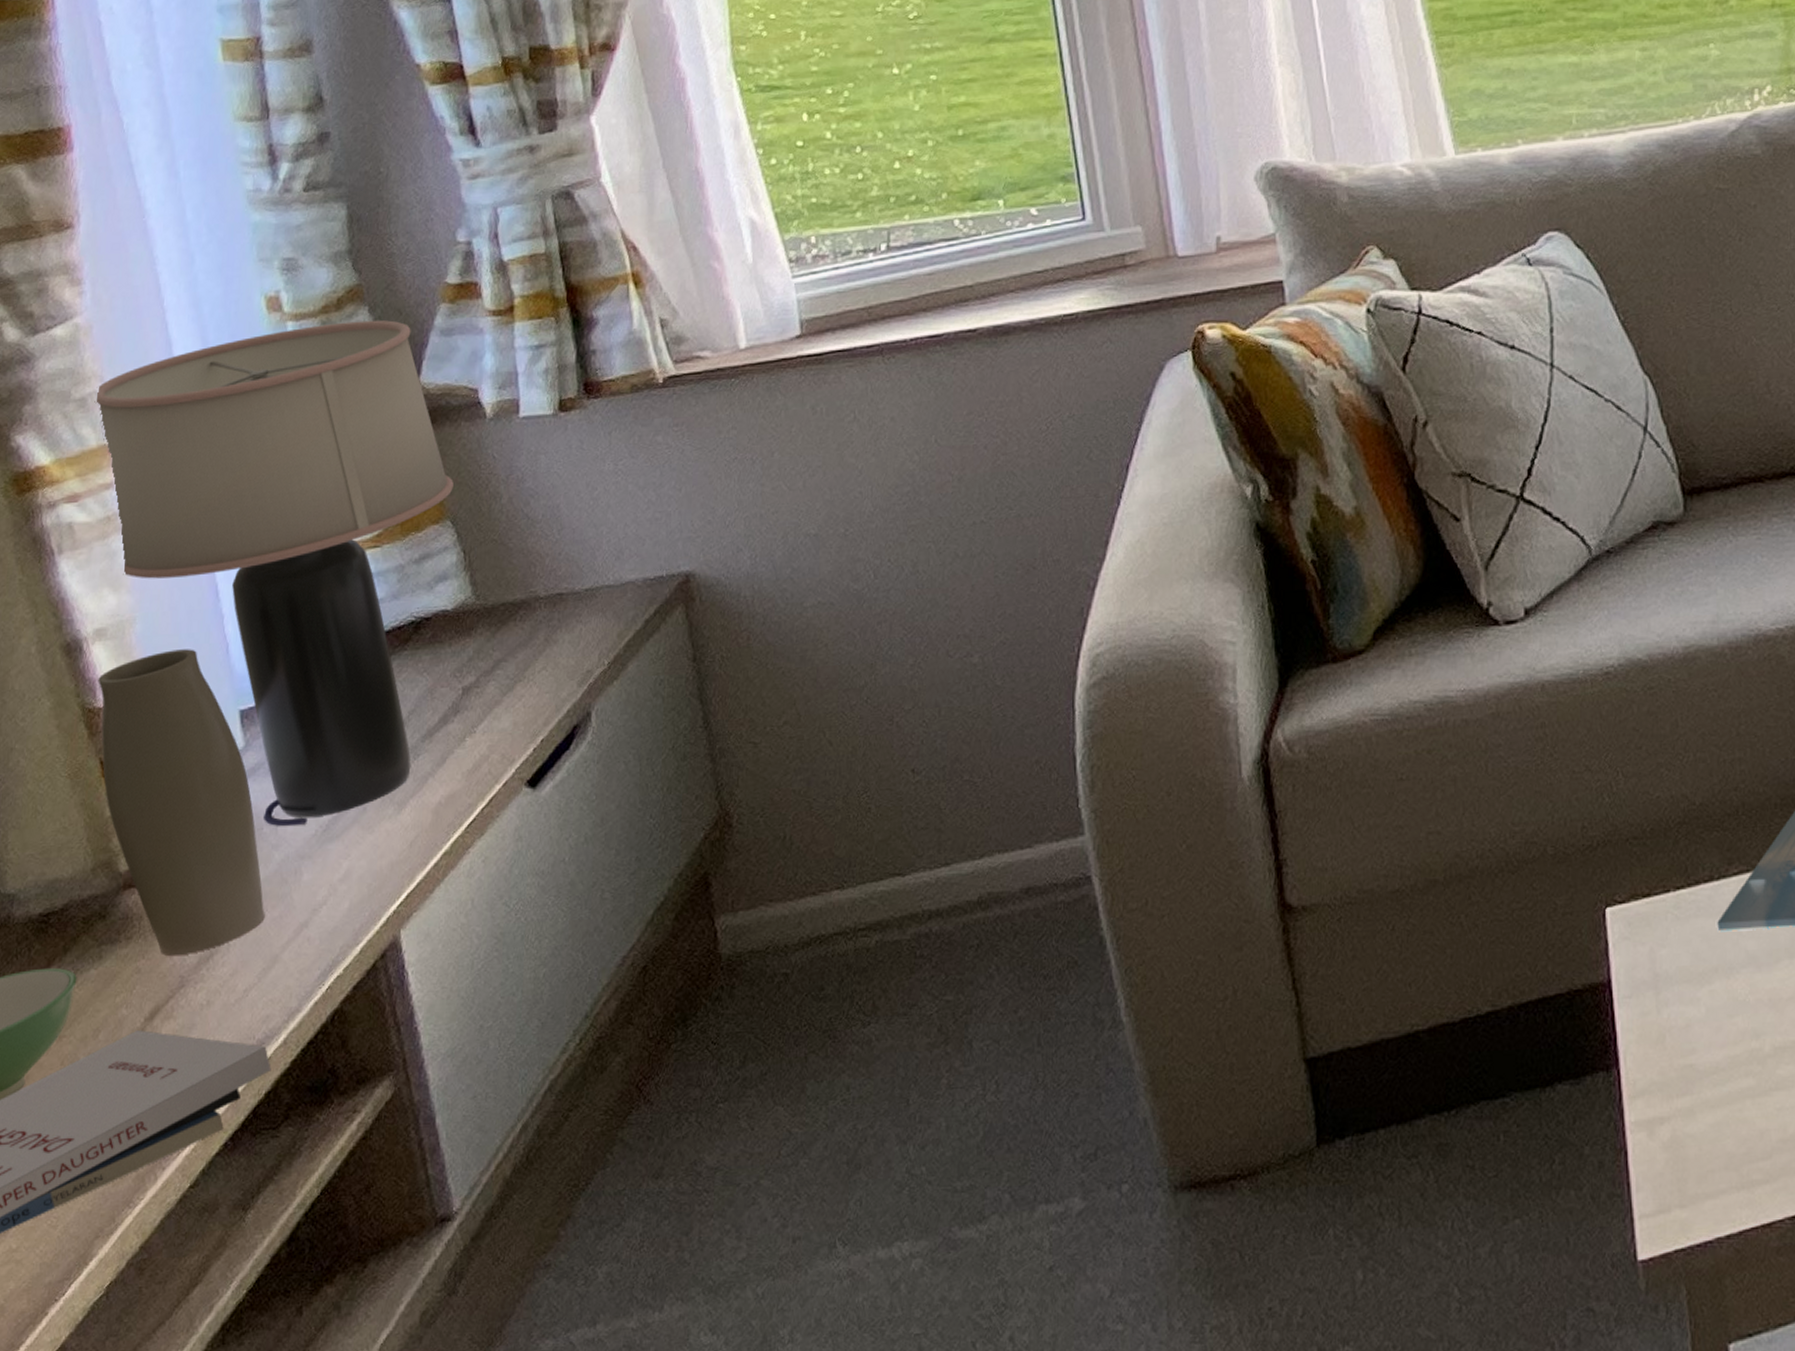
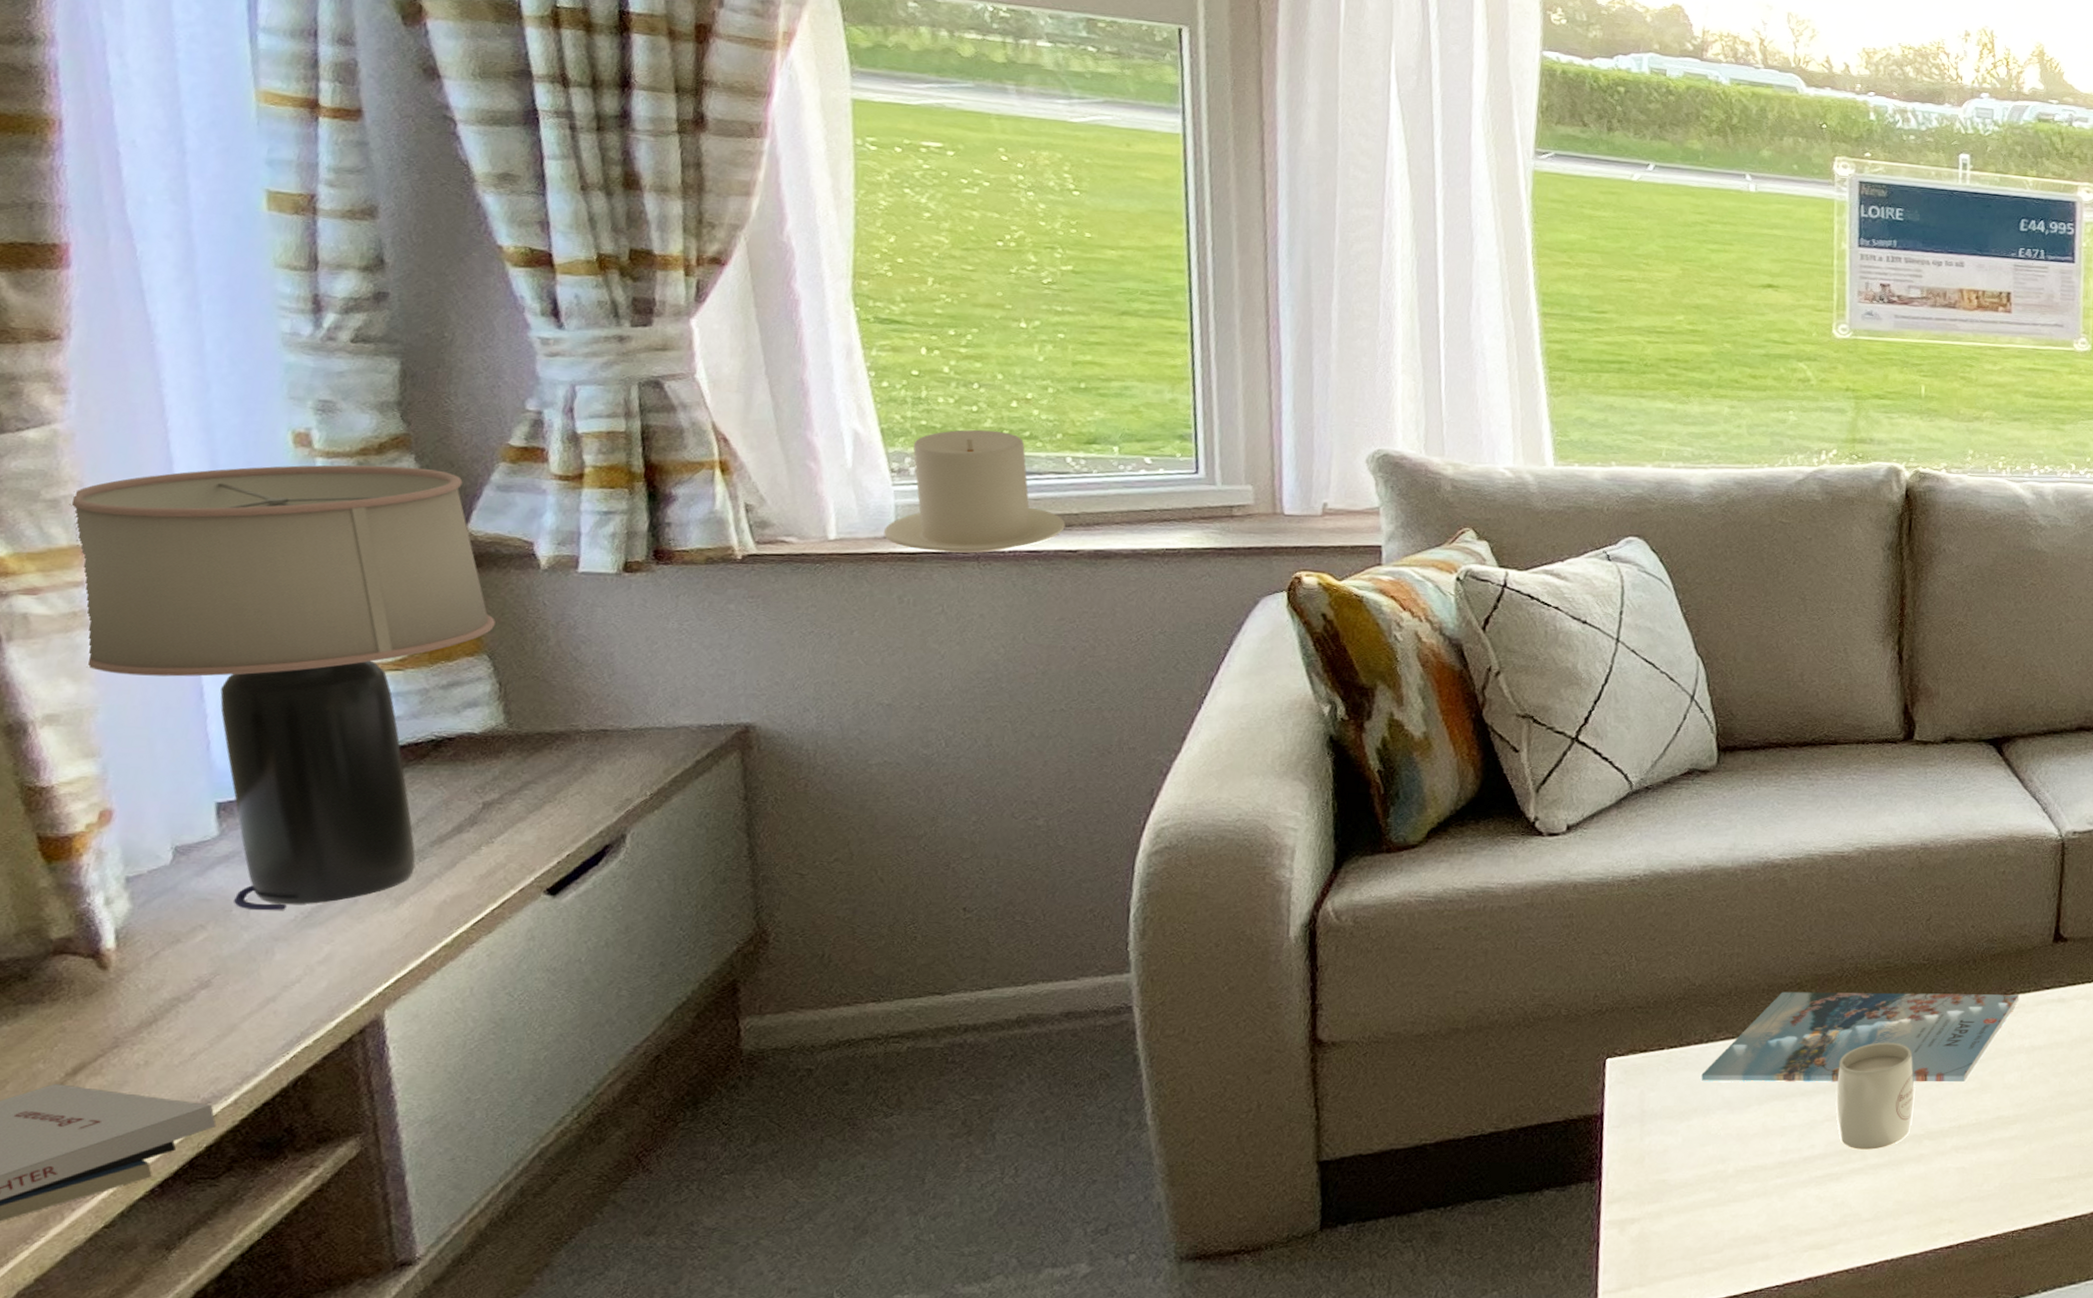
vase: present [98,649,265,957] -> none [40,741,226,1019]
candle: none [790,199,962,349] -> present [884,429,1066,554]

